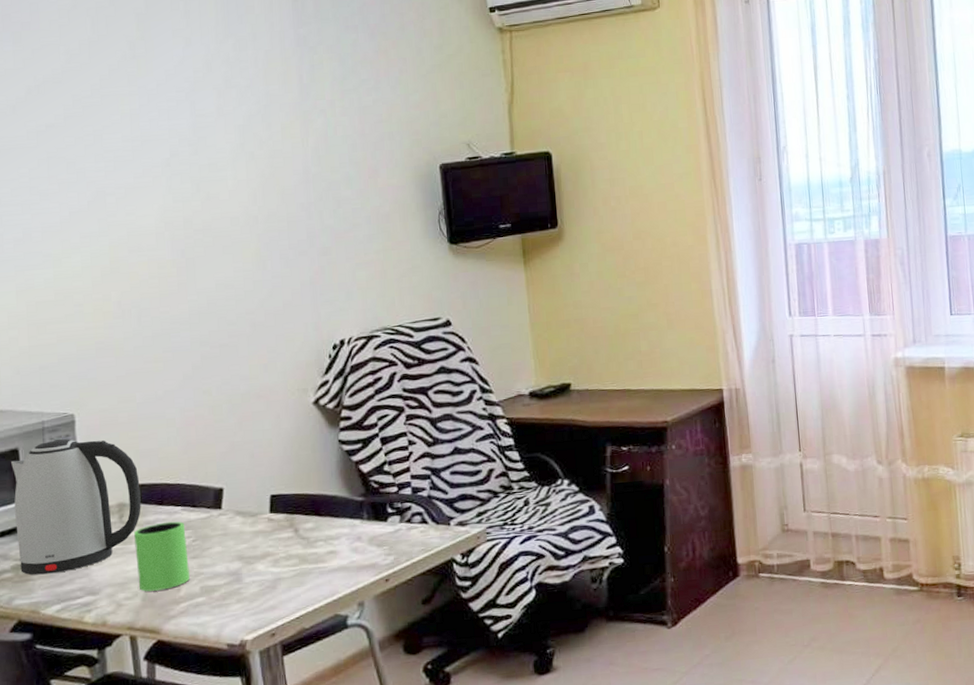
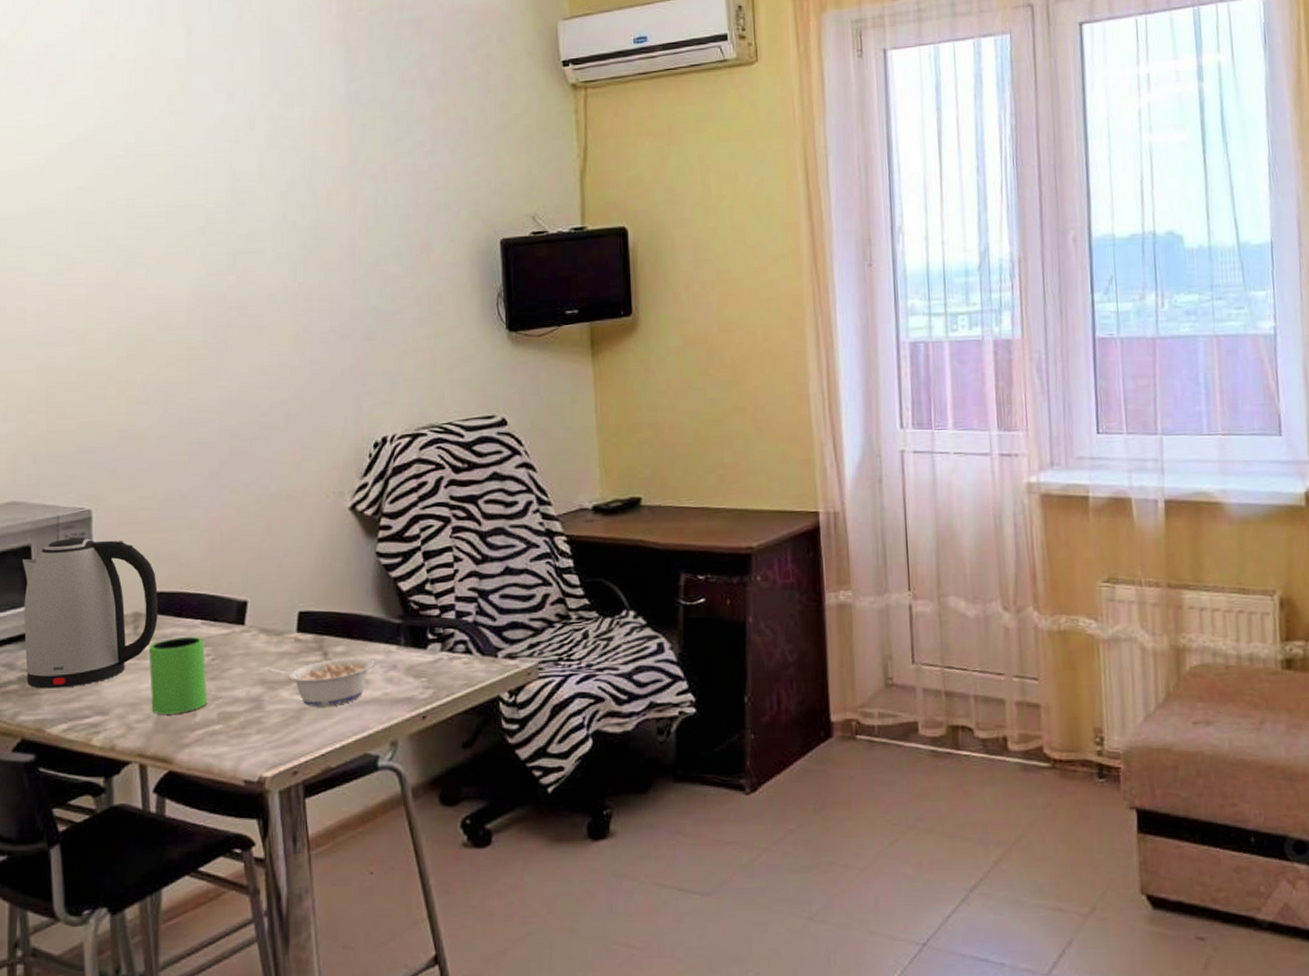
legume: none [246,531,341,577] -> present [270,657,375,706]

